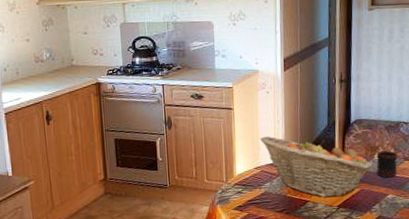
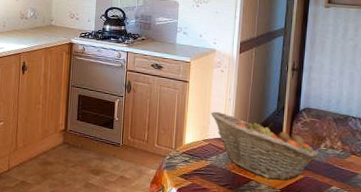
mug: present [376,150,398,178] -> none [322,141,345,170]

